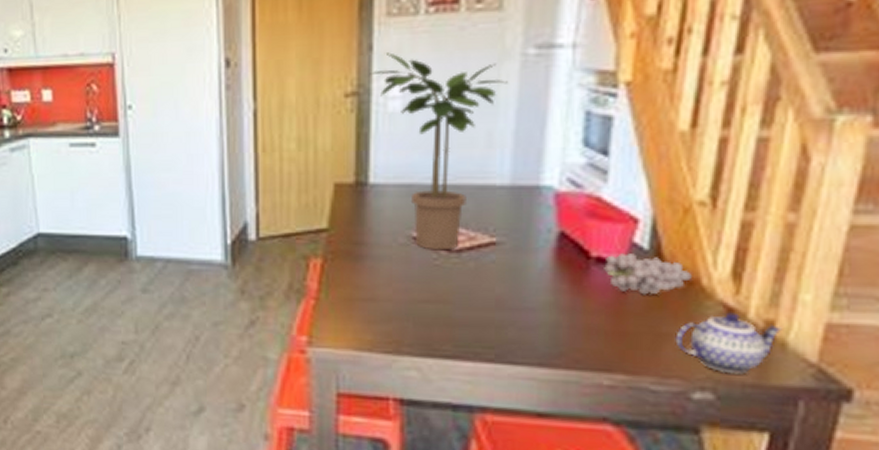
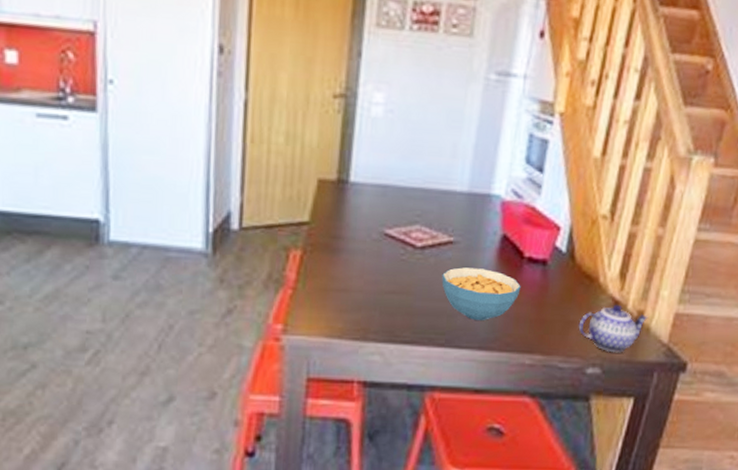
potted plant: present [370,52,508,251] -> none [357,61,472,247]
cereal bowl: none [485,271,589,332] -> present [441,267,521,320]
fruit: present [604,253,692,295] -> none [533,255,593,290]

